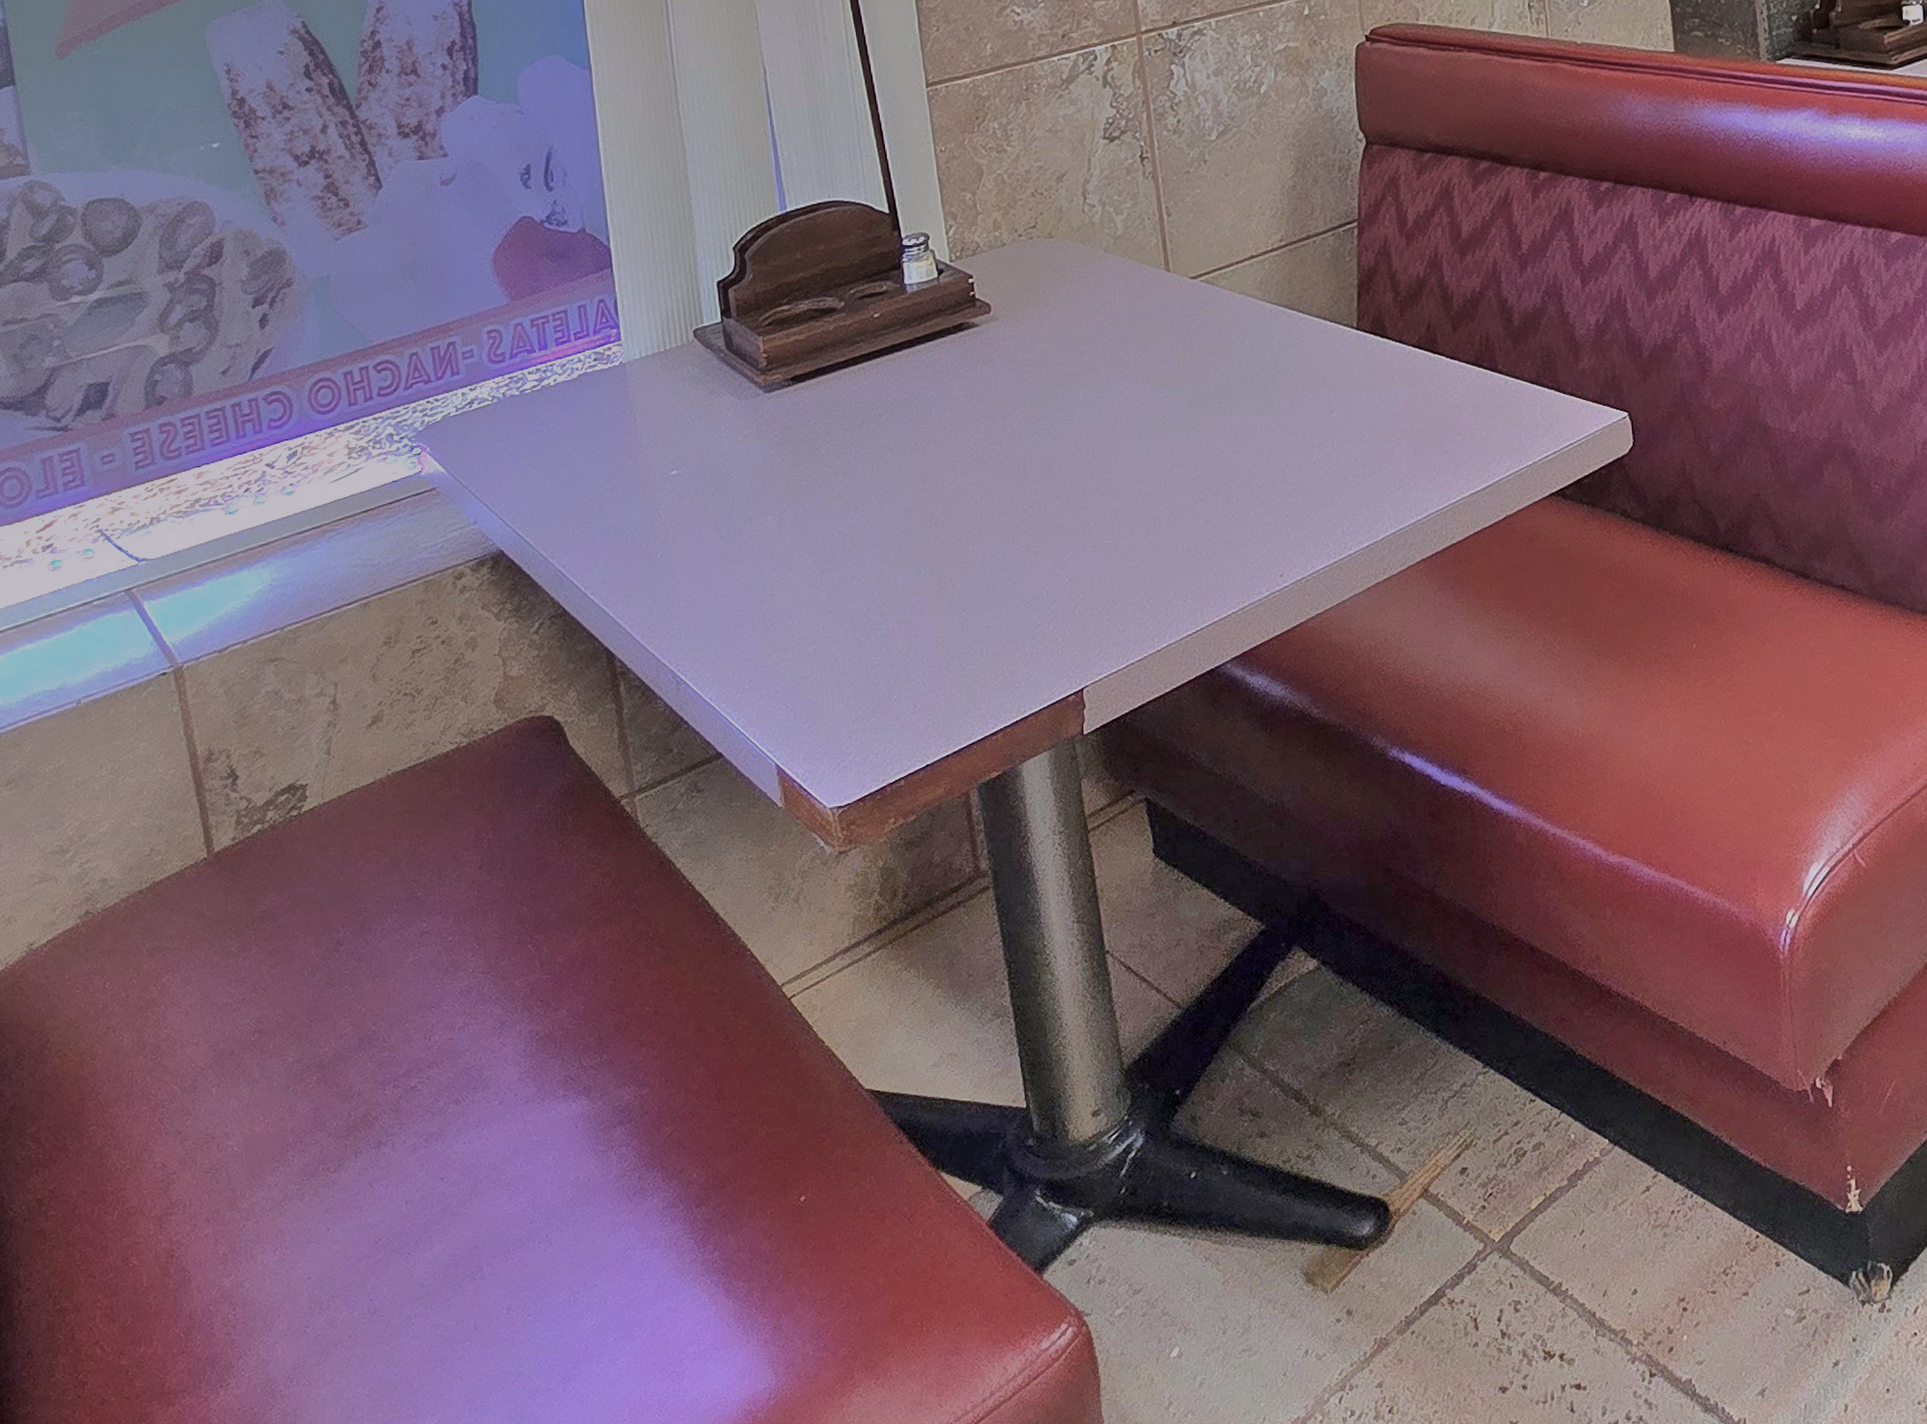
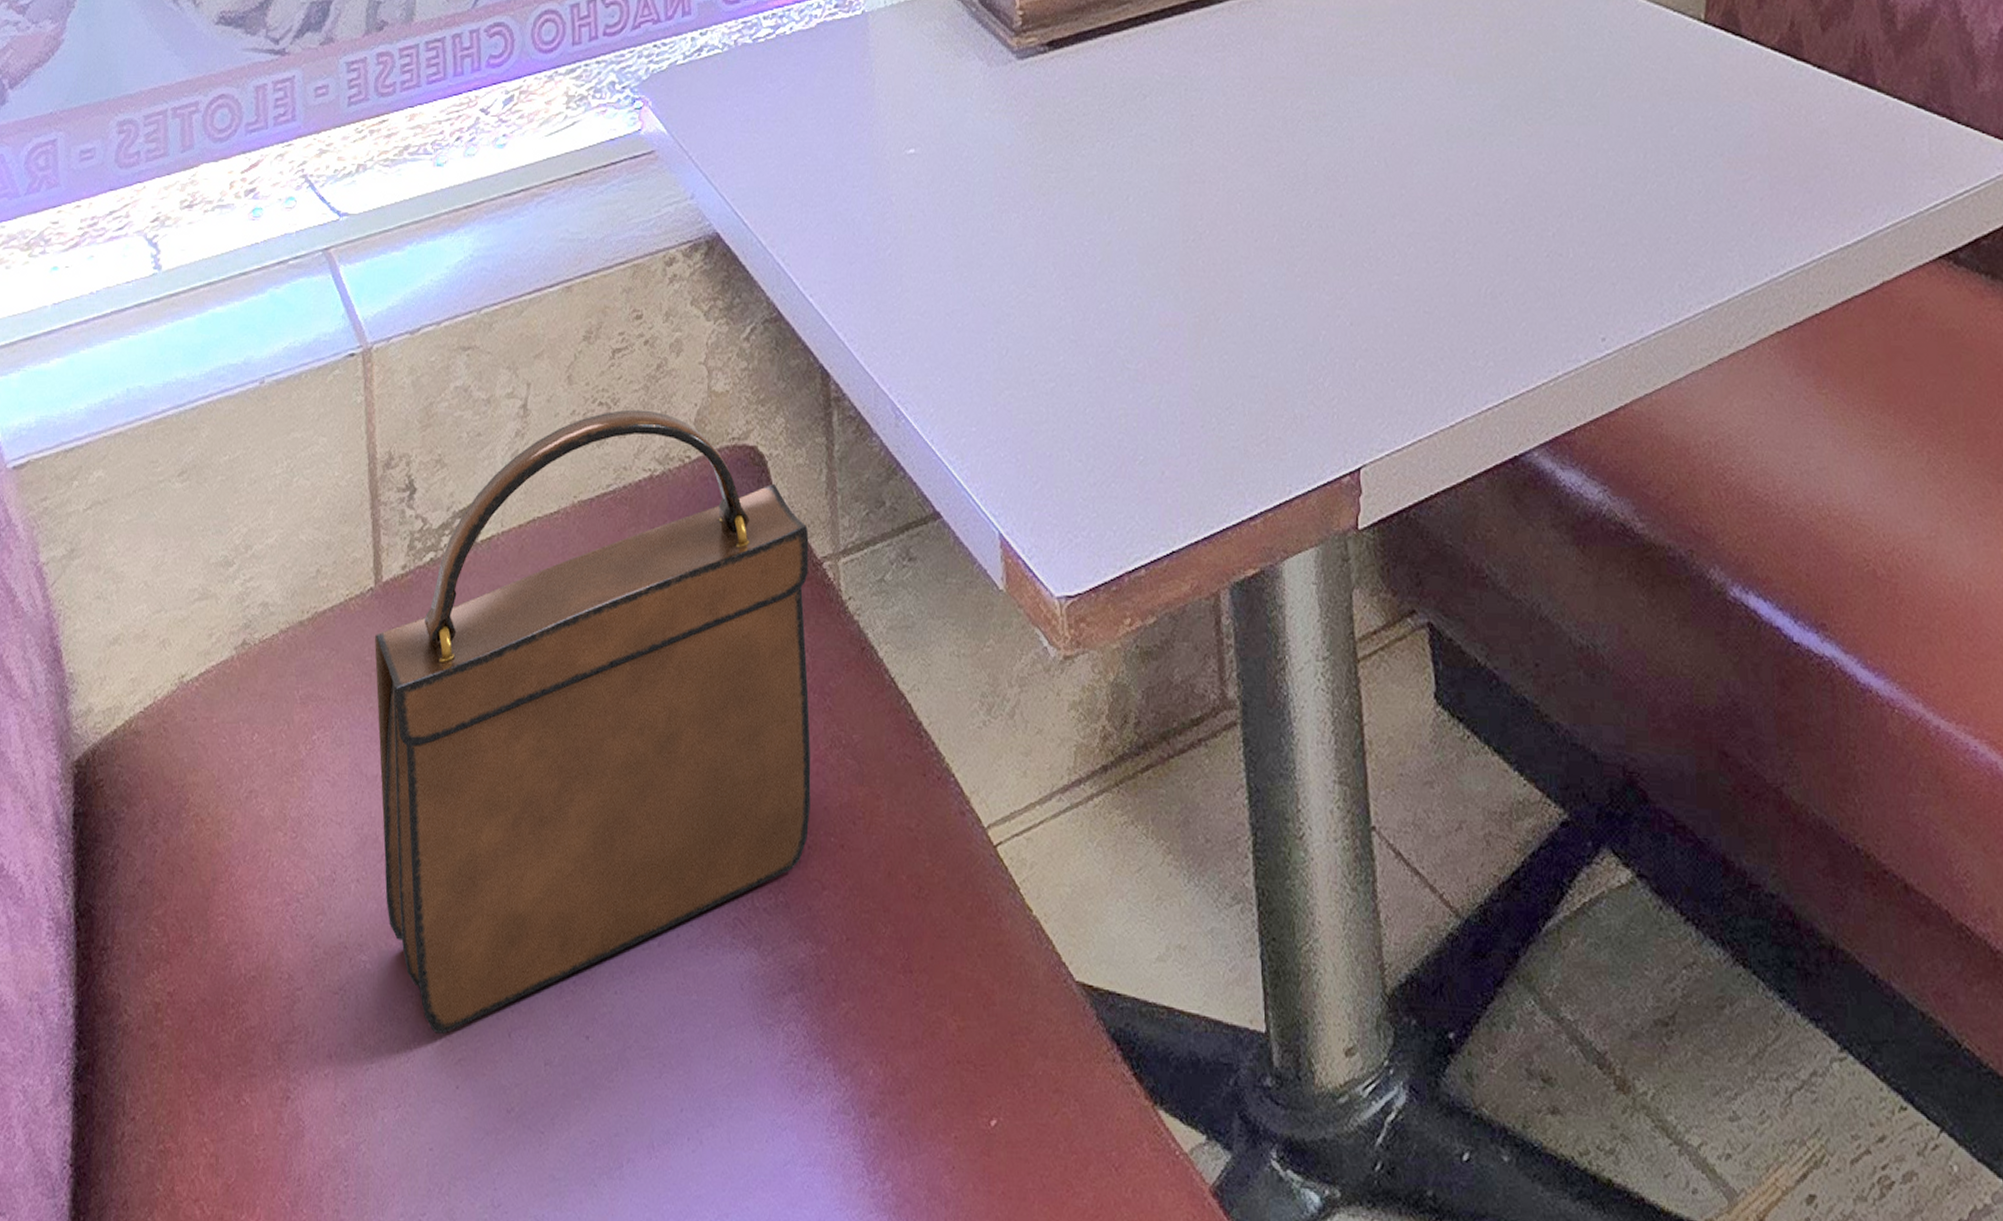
handbag: none [212,696,626,1192] -> present [375,409,811,1034]

